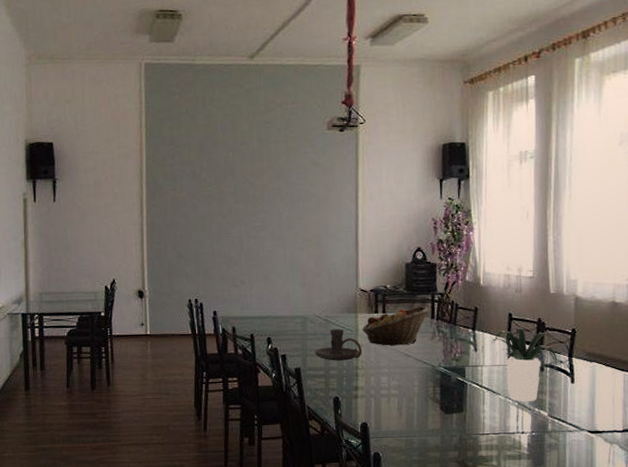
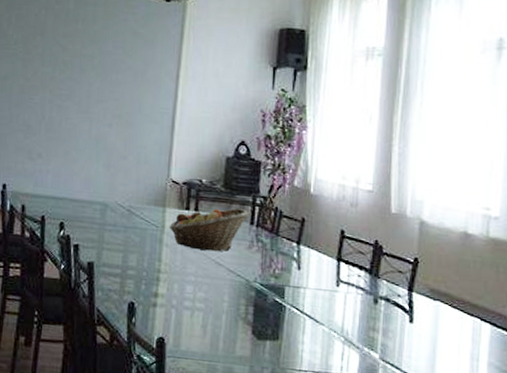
candle holder: present [314,329,362,361] -> none [111,221,167,261]
potted plant: present [481,328,569,402] -> none [305,248,410,339]

